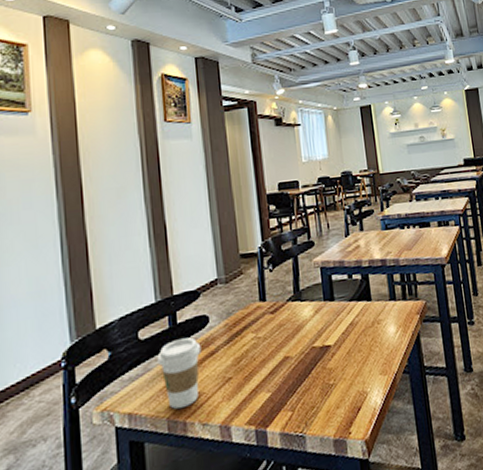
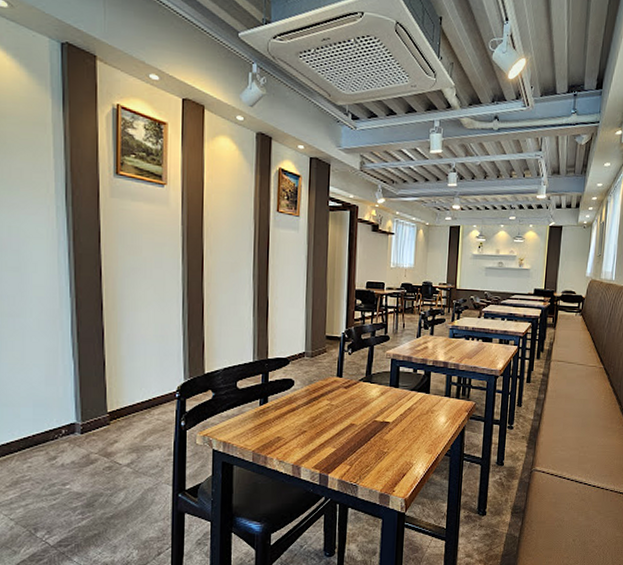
coffee cup: present [157,337,202,409] -> none [250,394,285,445]

